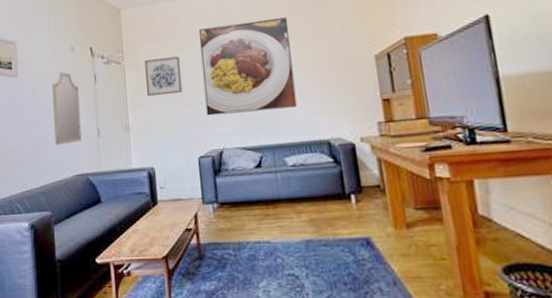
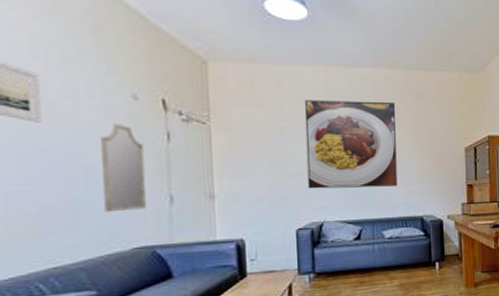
wall art: present [144,56,182,96] -> none [237,124,282,164]

